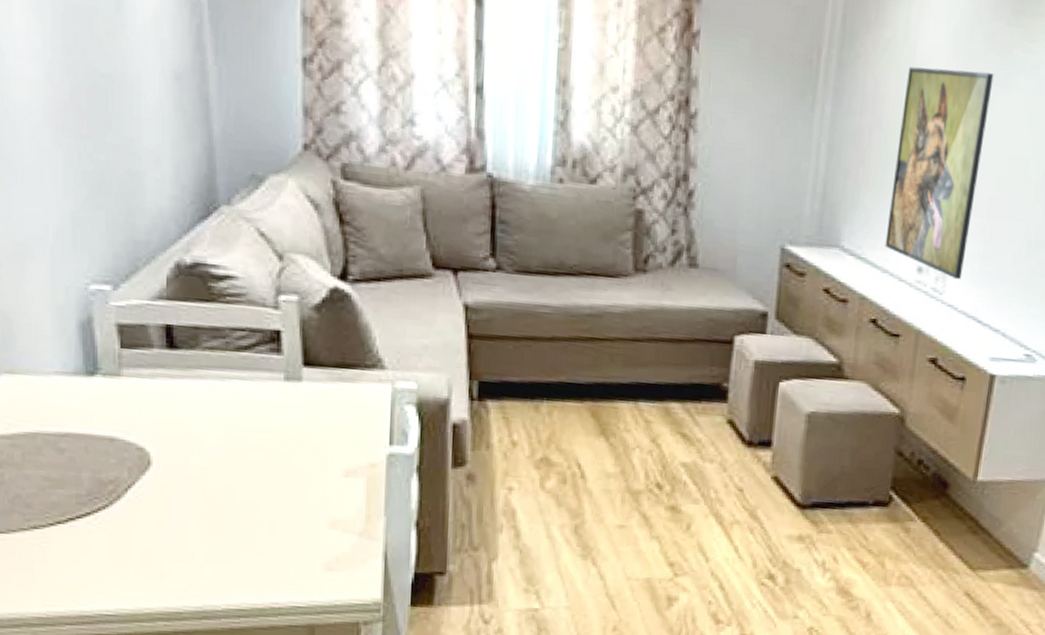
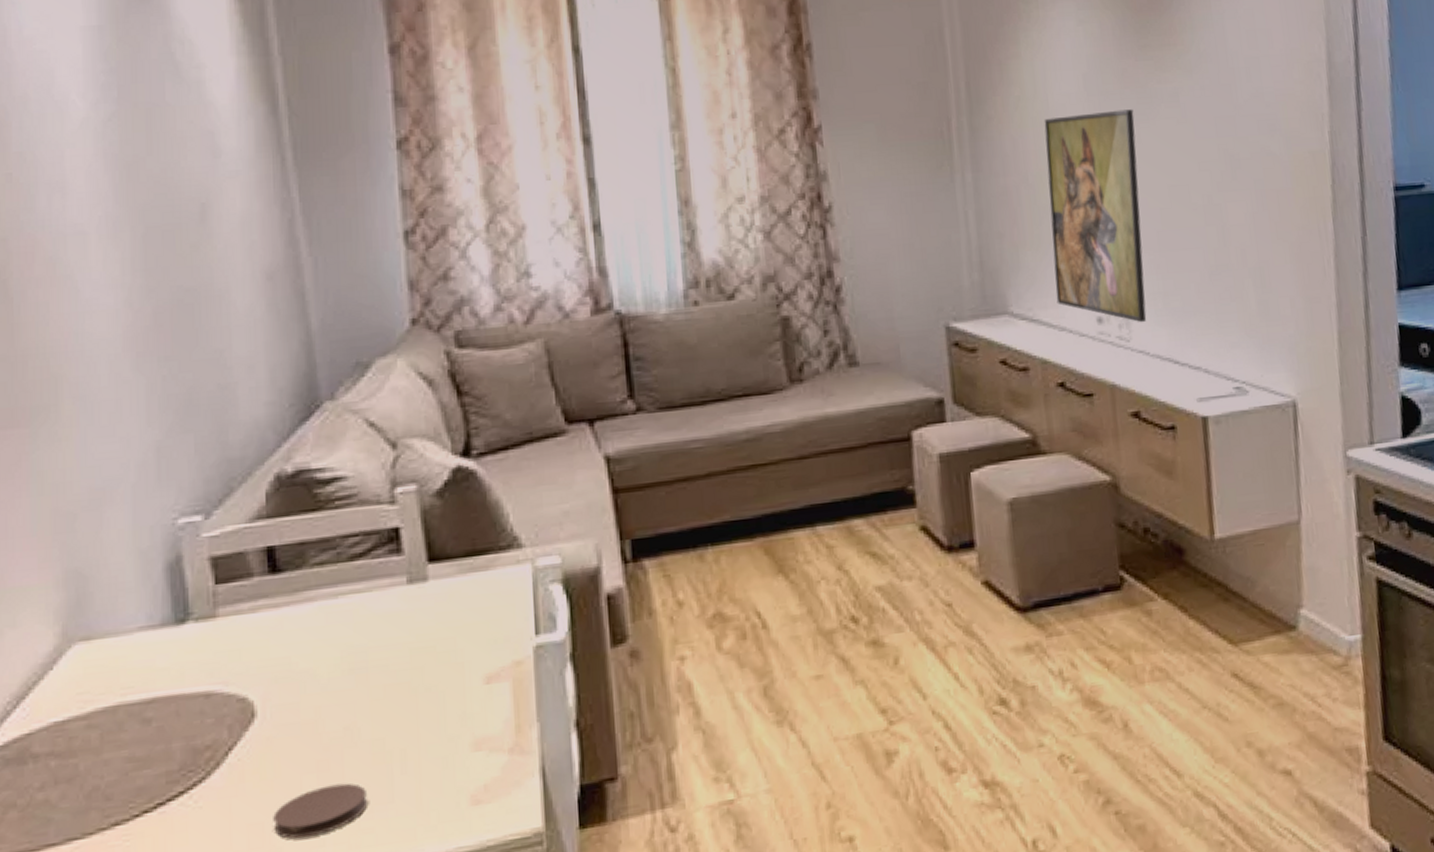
coaster: none [163,531,241,569] -> present [273,783,369,839]

